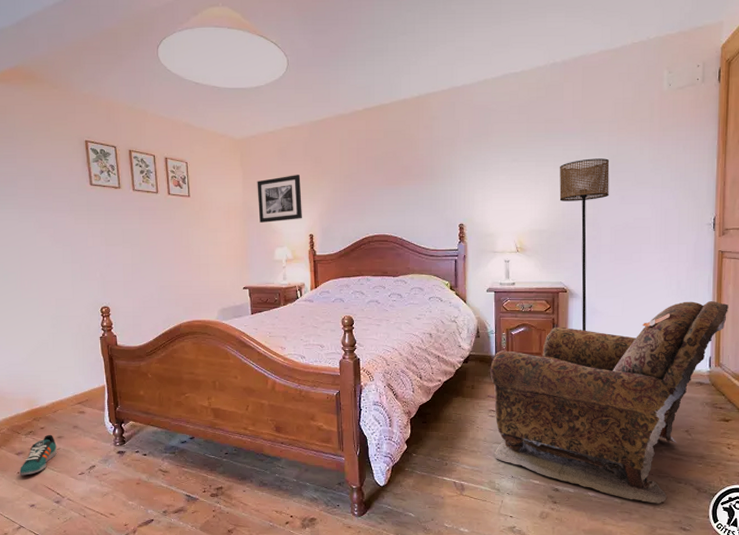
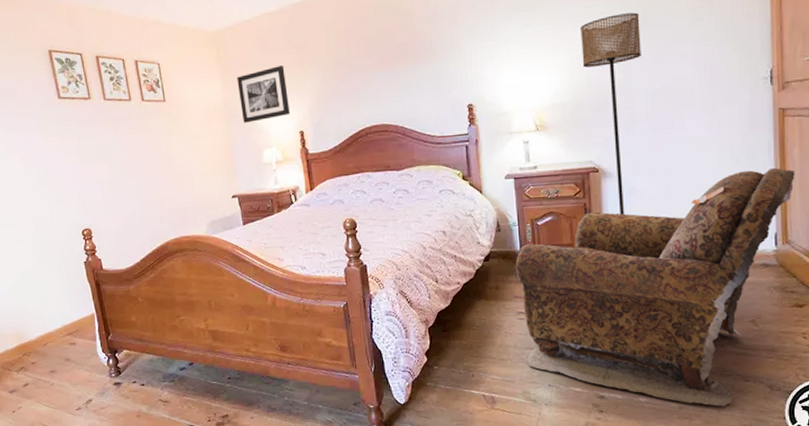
sneaker: present [20,434,57,476] -> none [14,369,51,414]

